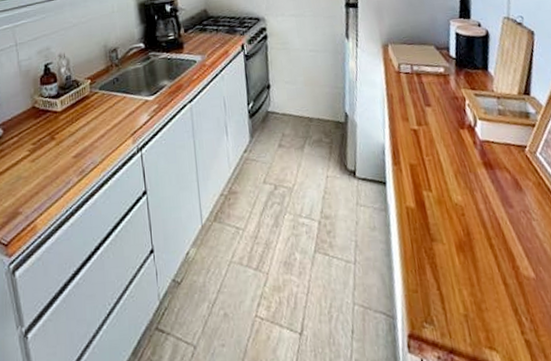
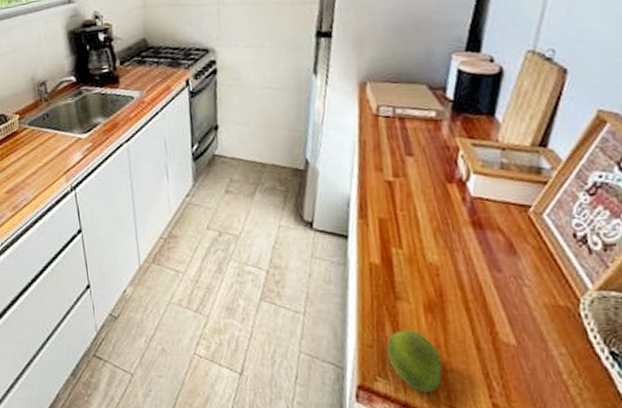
fruit: none [429,270,480,335] -> present [386,329,443,392]

